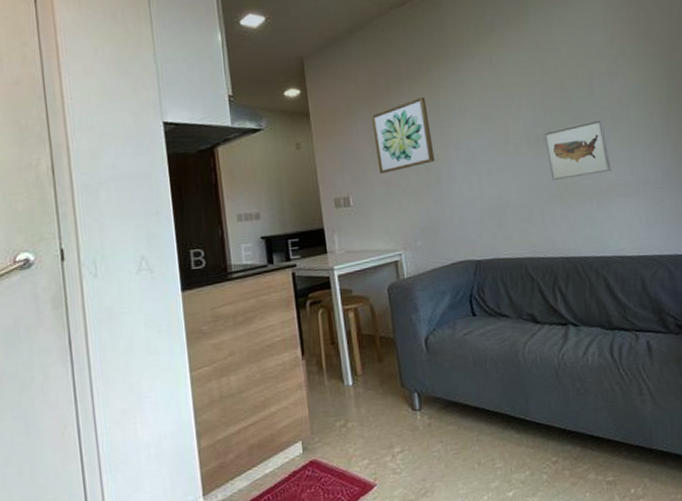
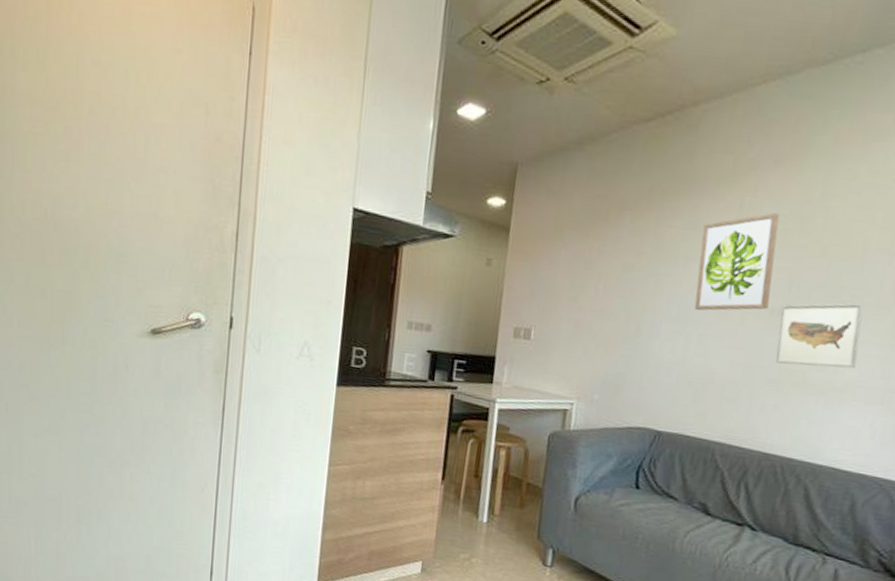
wall art: present [371,96,435,174] -> none [572,233,648,313]
wall art: none [466,61,534,150] -> present [694,213,780,311]

